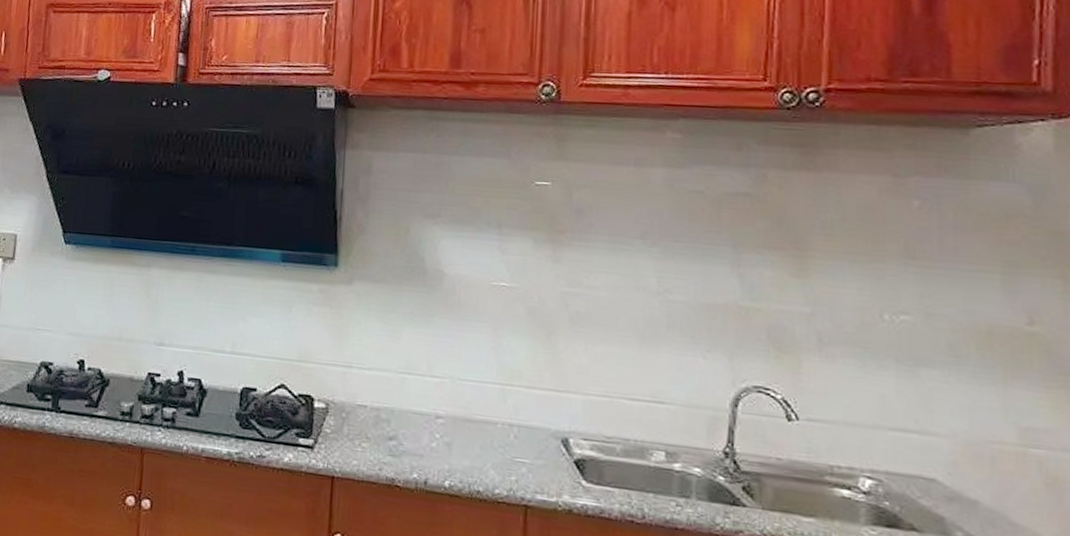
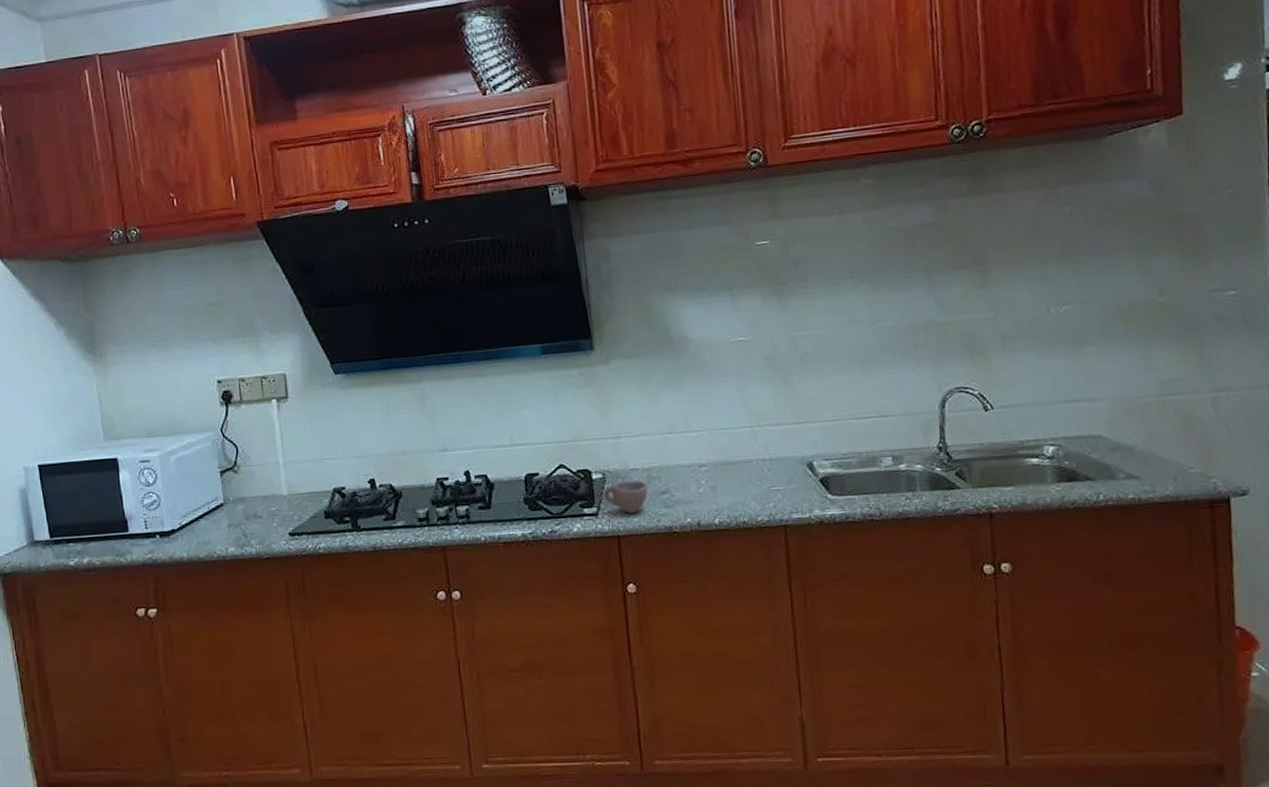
cup: none [323,416,373,455] -> present [603,480,648,513]

